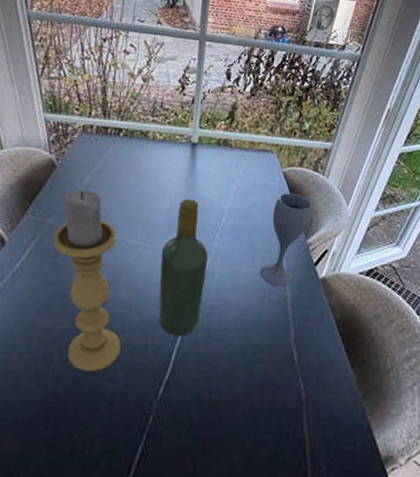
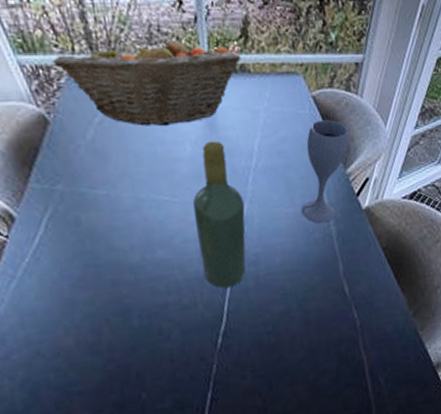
candle holder: present [53,189,122,372] -> none [67,145,172,337]
fruit basket: none [71,110,226,182] -> present [52,36,242,127]

